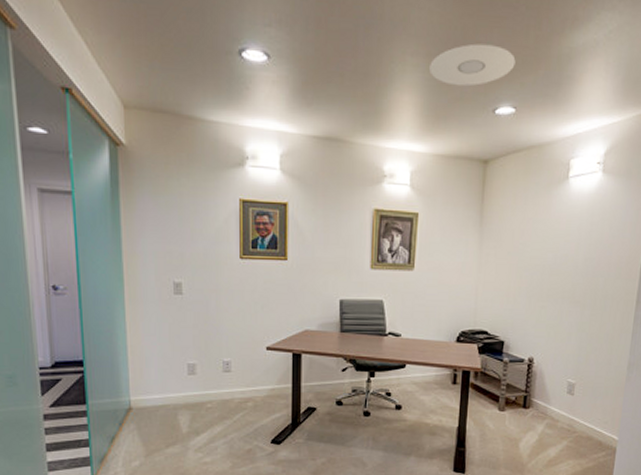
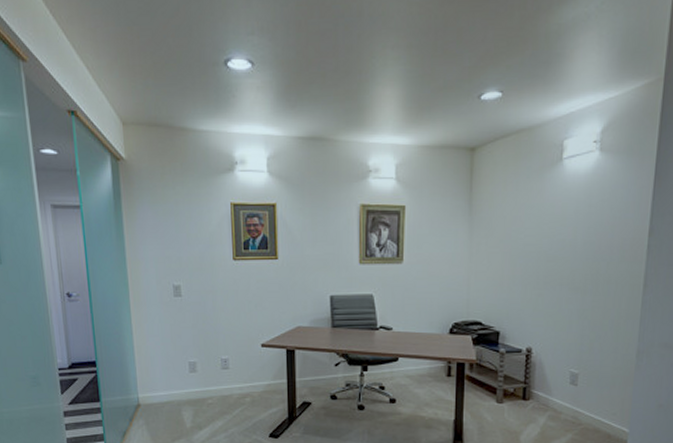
ceiling light: present [429,43,516,87] -> none [411,29,500,75]

